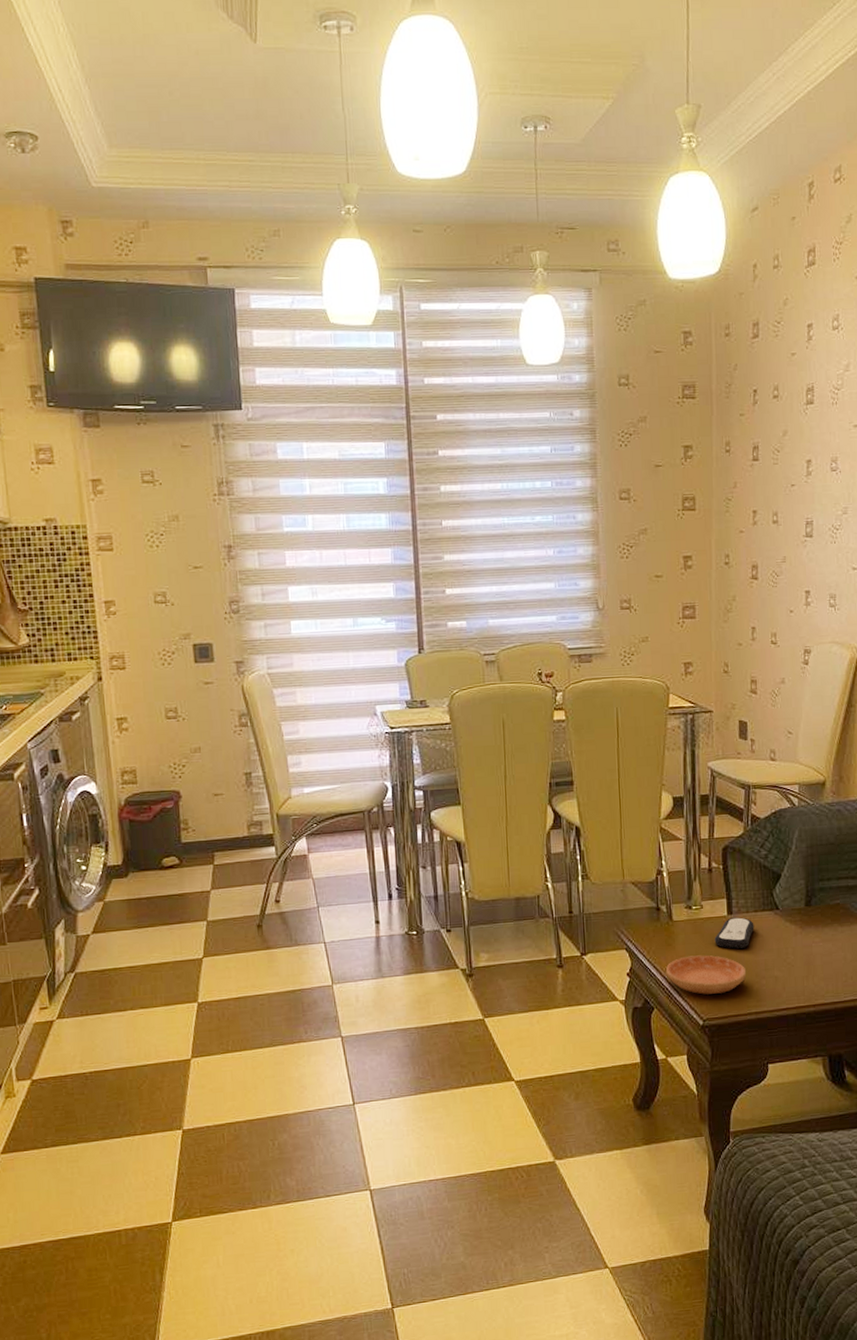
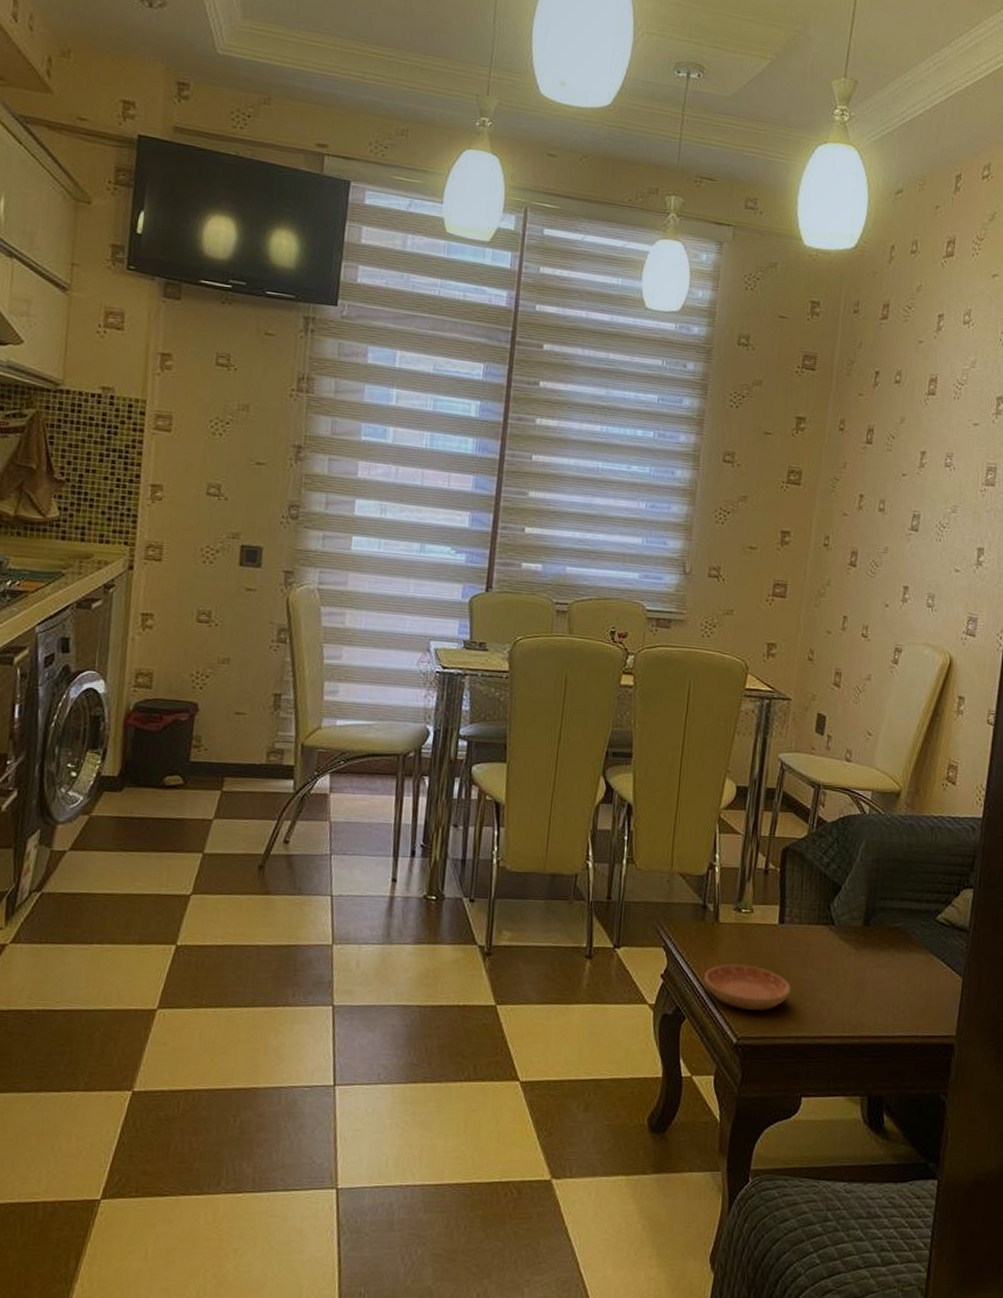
remote control: present [714,917,754,949] -> none [761,927,806,963]

